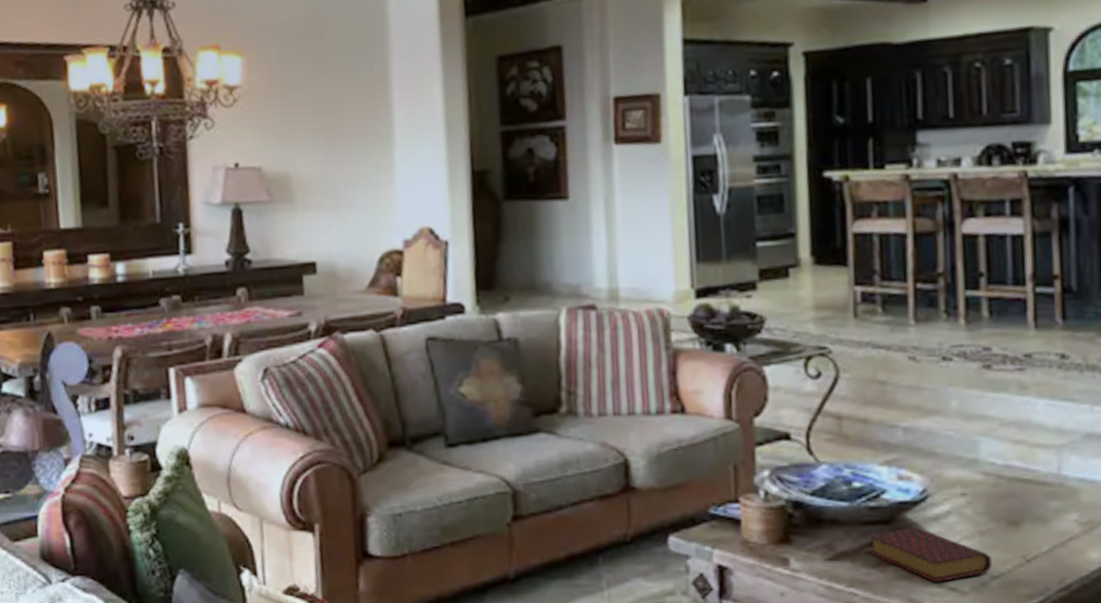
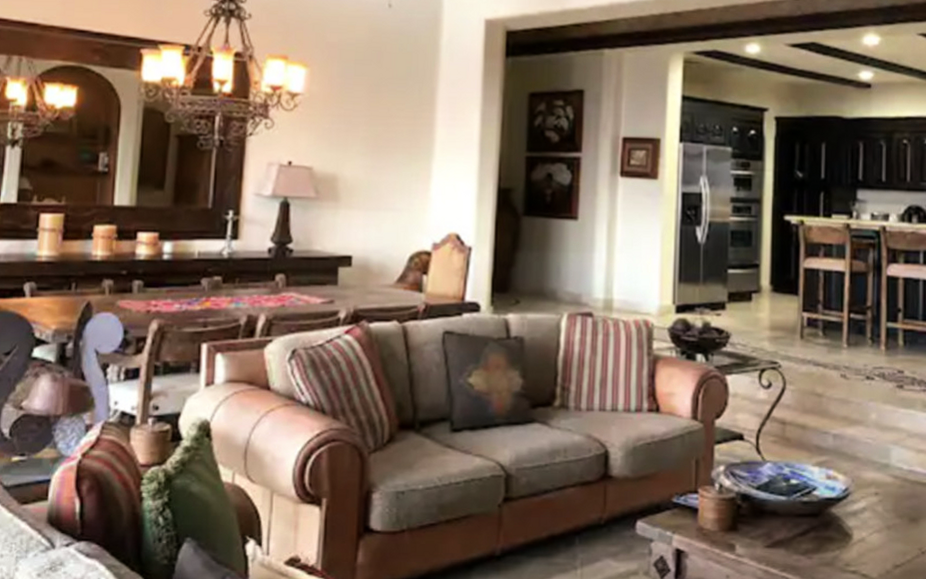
book: present [868,527,993,583] -> none [800,520,896,570]

